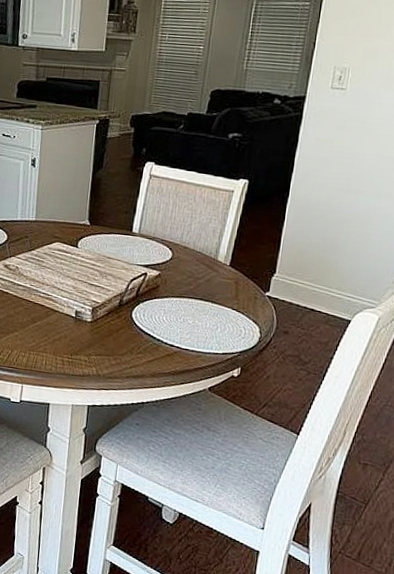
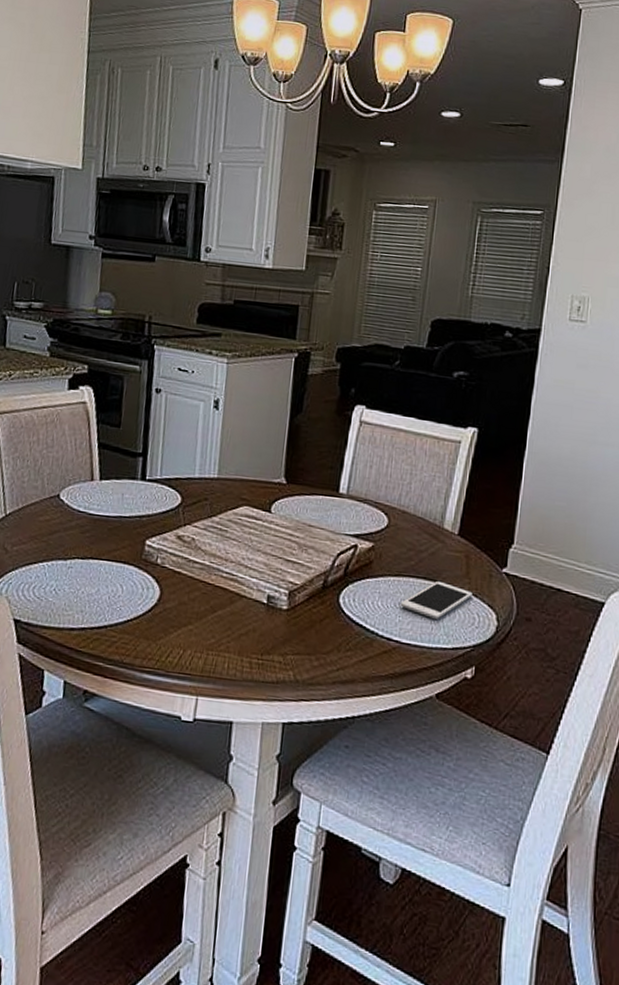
cell phone: none [181,302,240,331] -> present [400,581,473,619]

